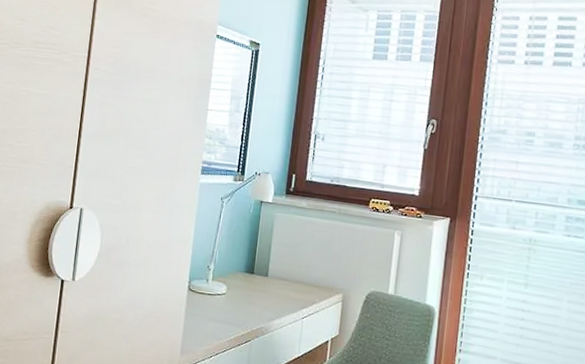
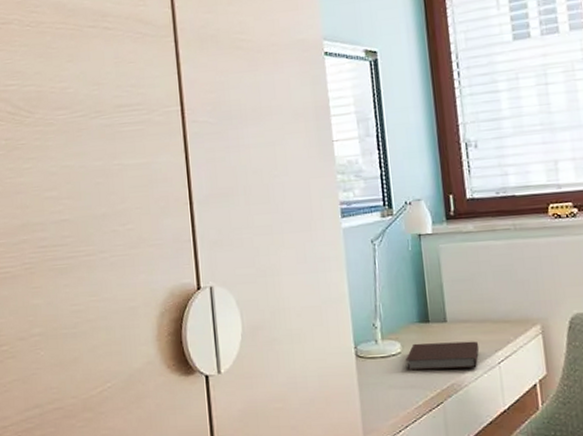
notebook: none [226,288,290,319] -> present [405,341,480,371]

